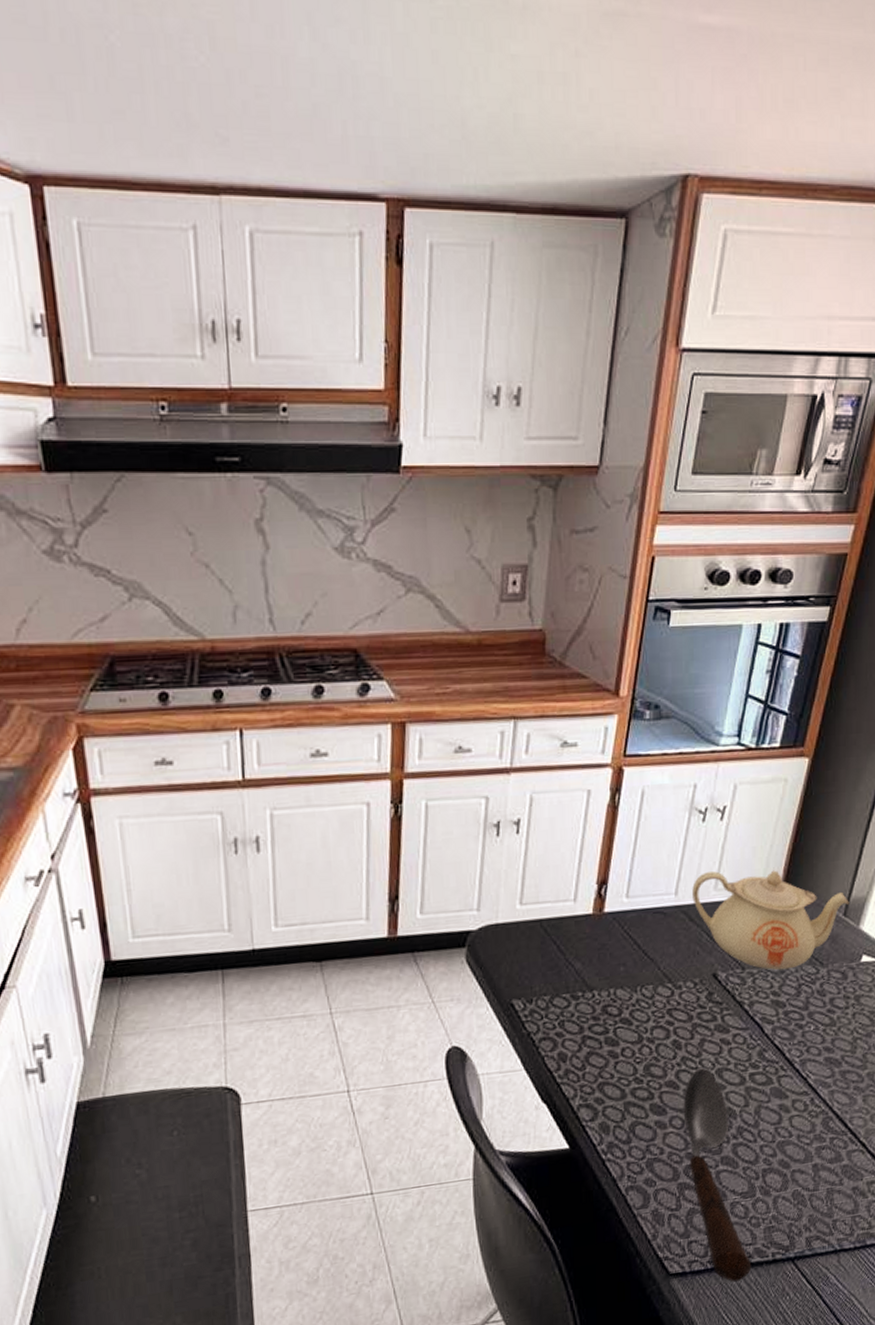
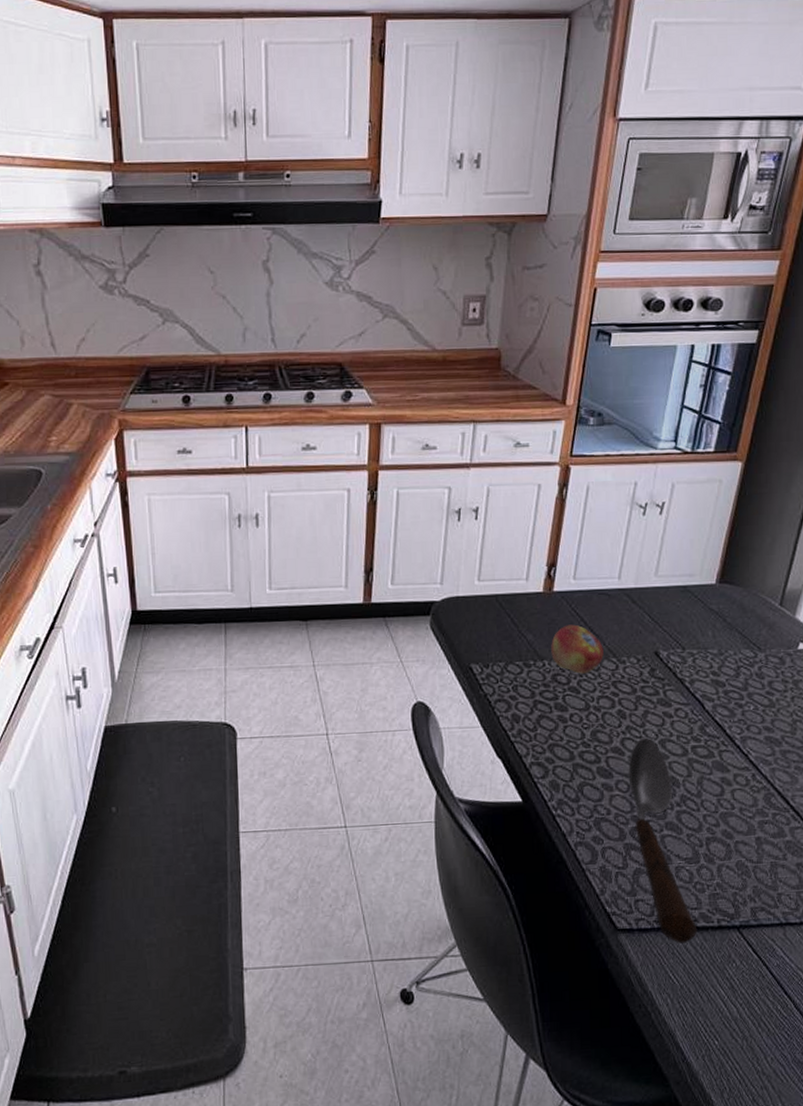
fruit: none [601,948,658,1003] -> present [551,624,604,674]
teapot: present [692,870,849,970] -> none [634,560,785,652]

